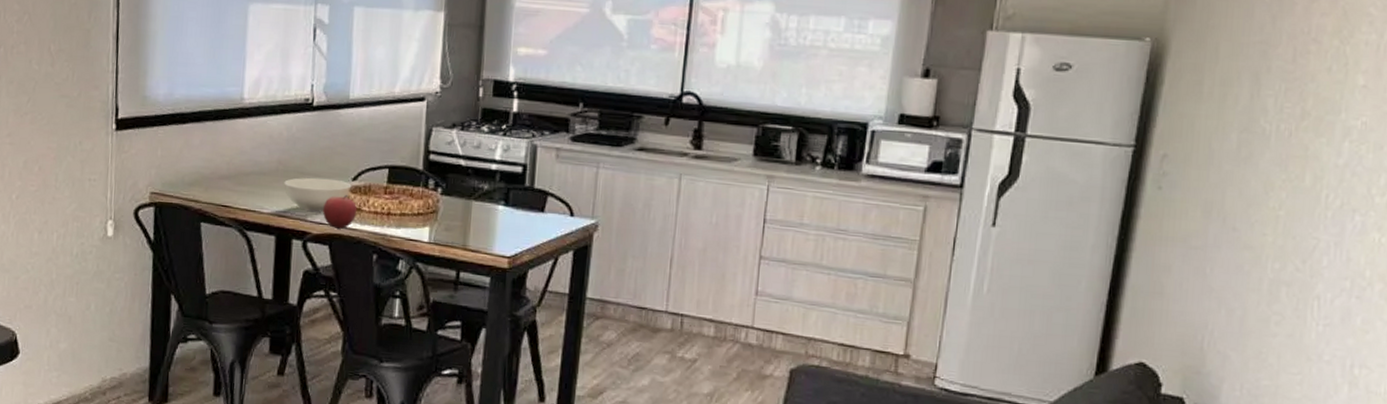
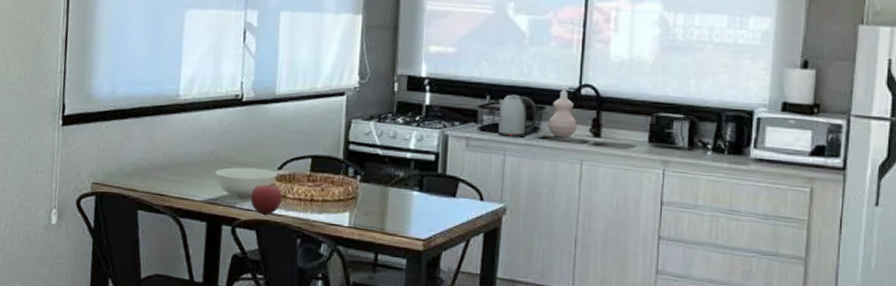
kettle: none [591,102,634,150] -> present [498,94,538,139]
soap bottle: none [644,93,677,150] -> present [547,86,577,138]

